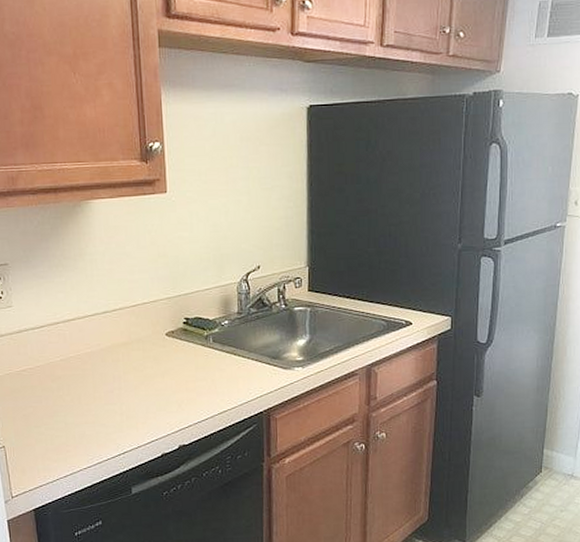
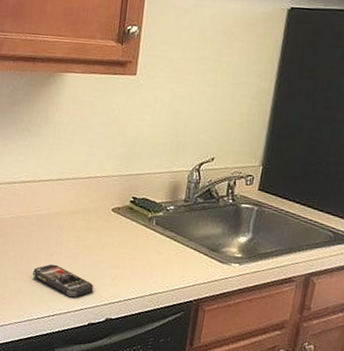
smartphone: none [94,400,162,430] -> present [33,264,94,297]

